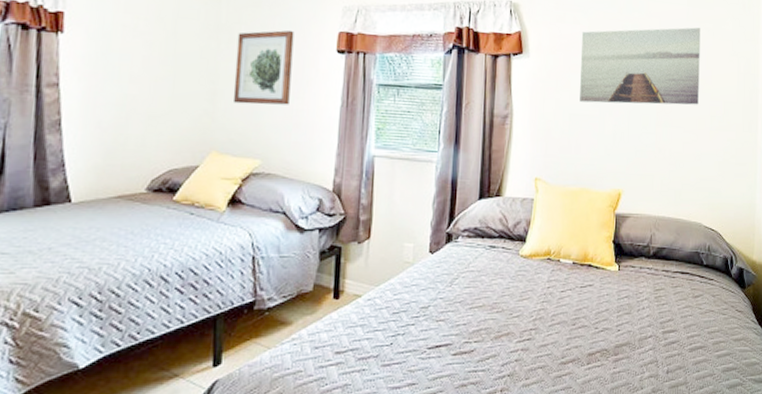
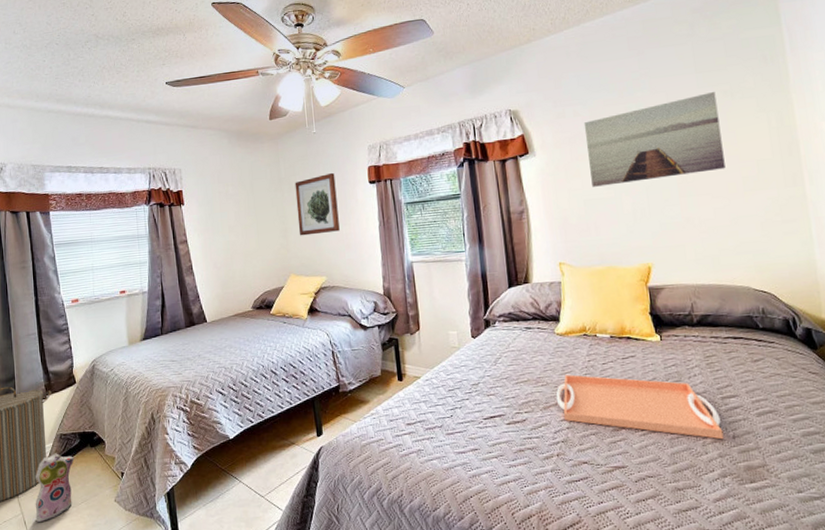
serving tray: none [509,301,659,375] -> present [555,374,724,440]

